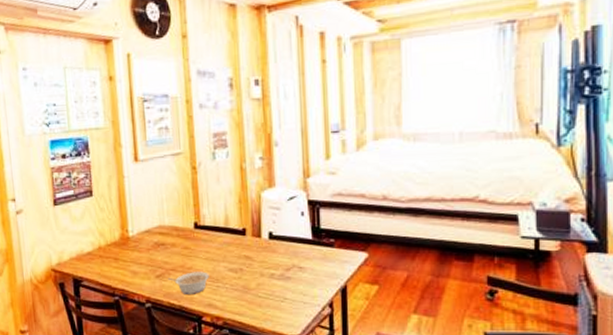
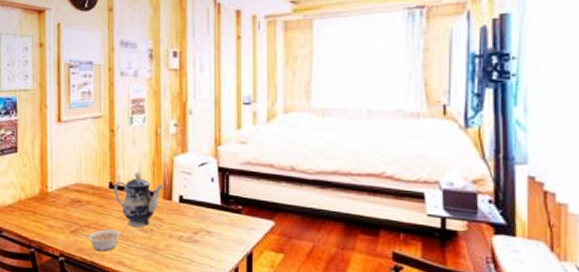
teapot: none [199,210,252,267] -> present [114,172,164,227]

